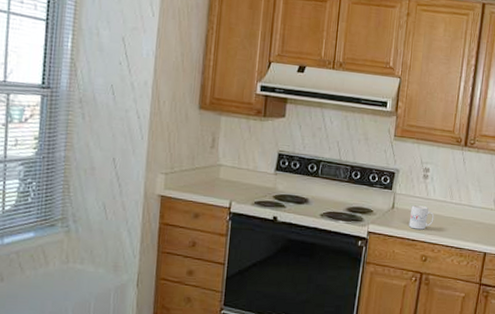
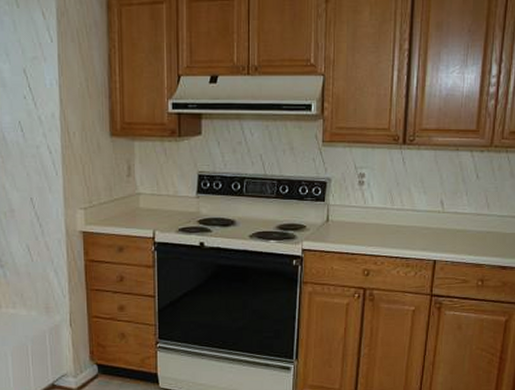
mug: present [408,204,434,230] -> none [346,215,374,242]

